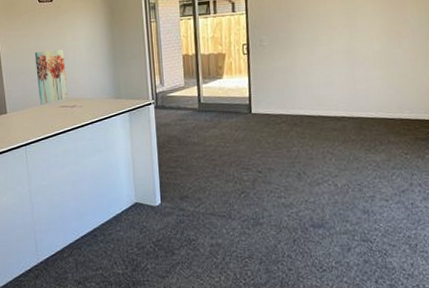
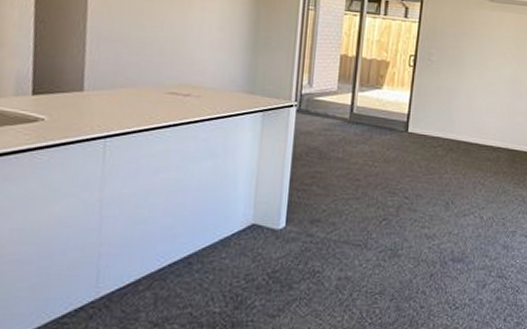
wall art: present [34,49,68,105] -> none [137,16,186,87]

